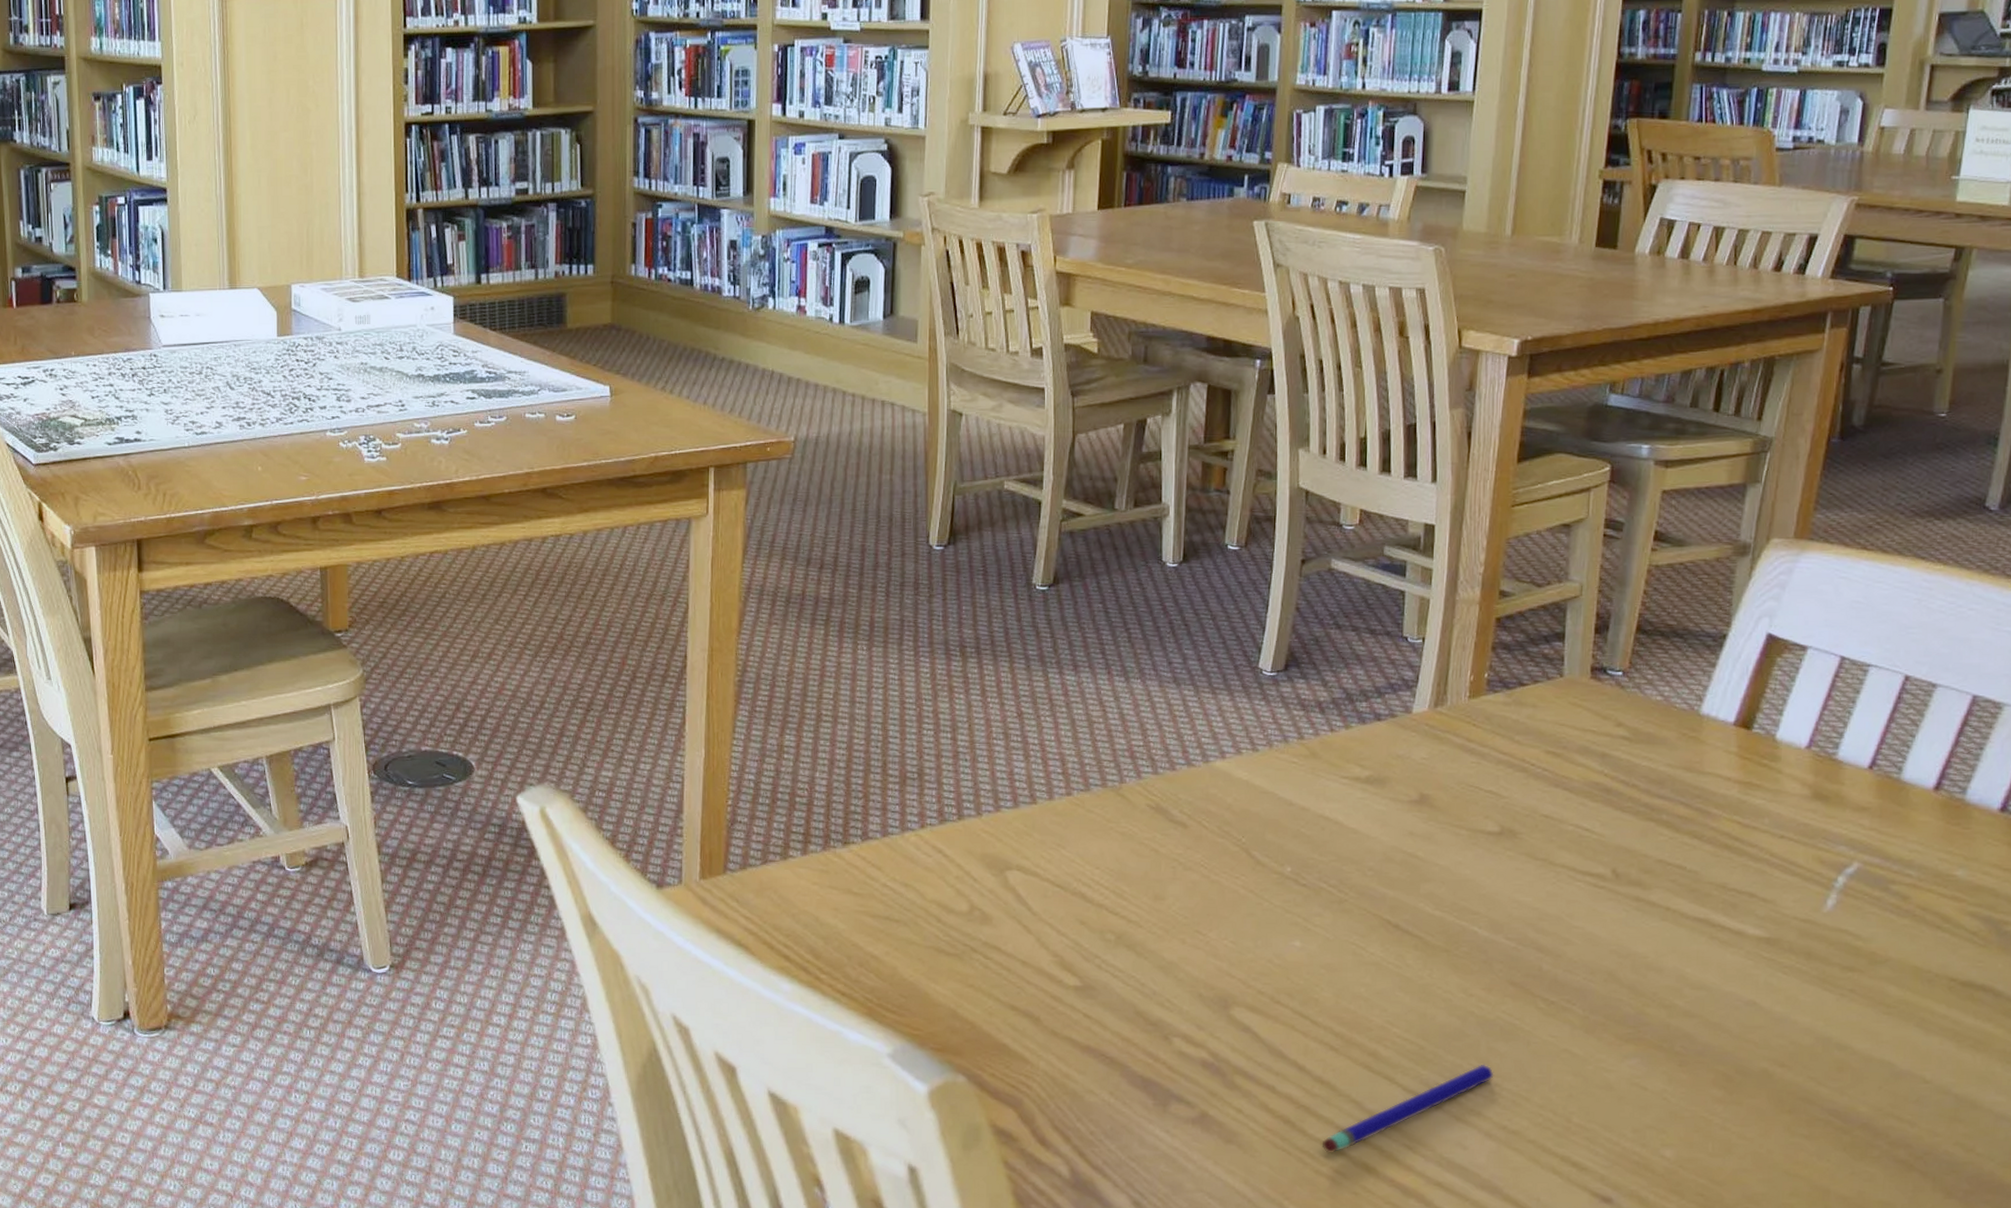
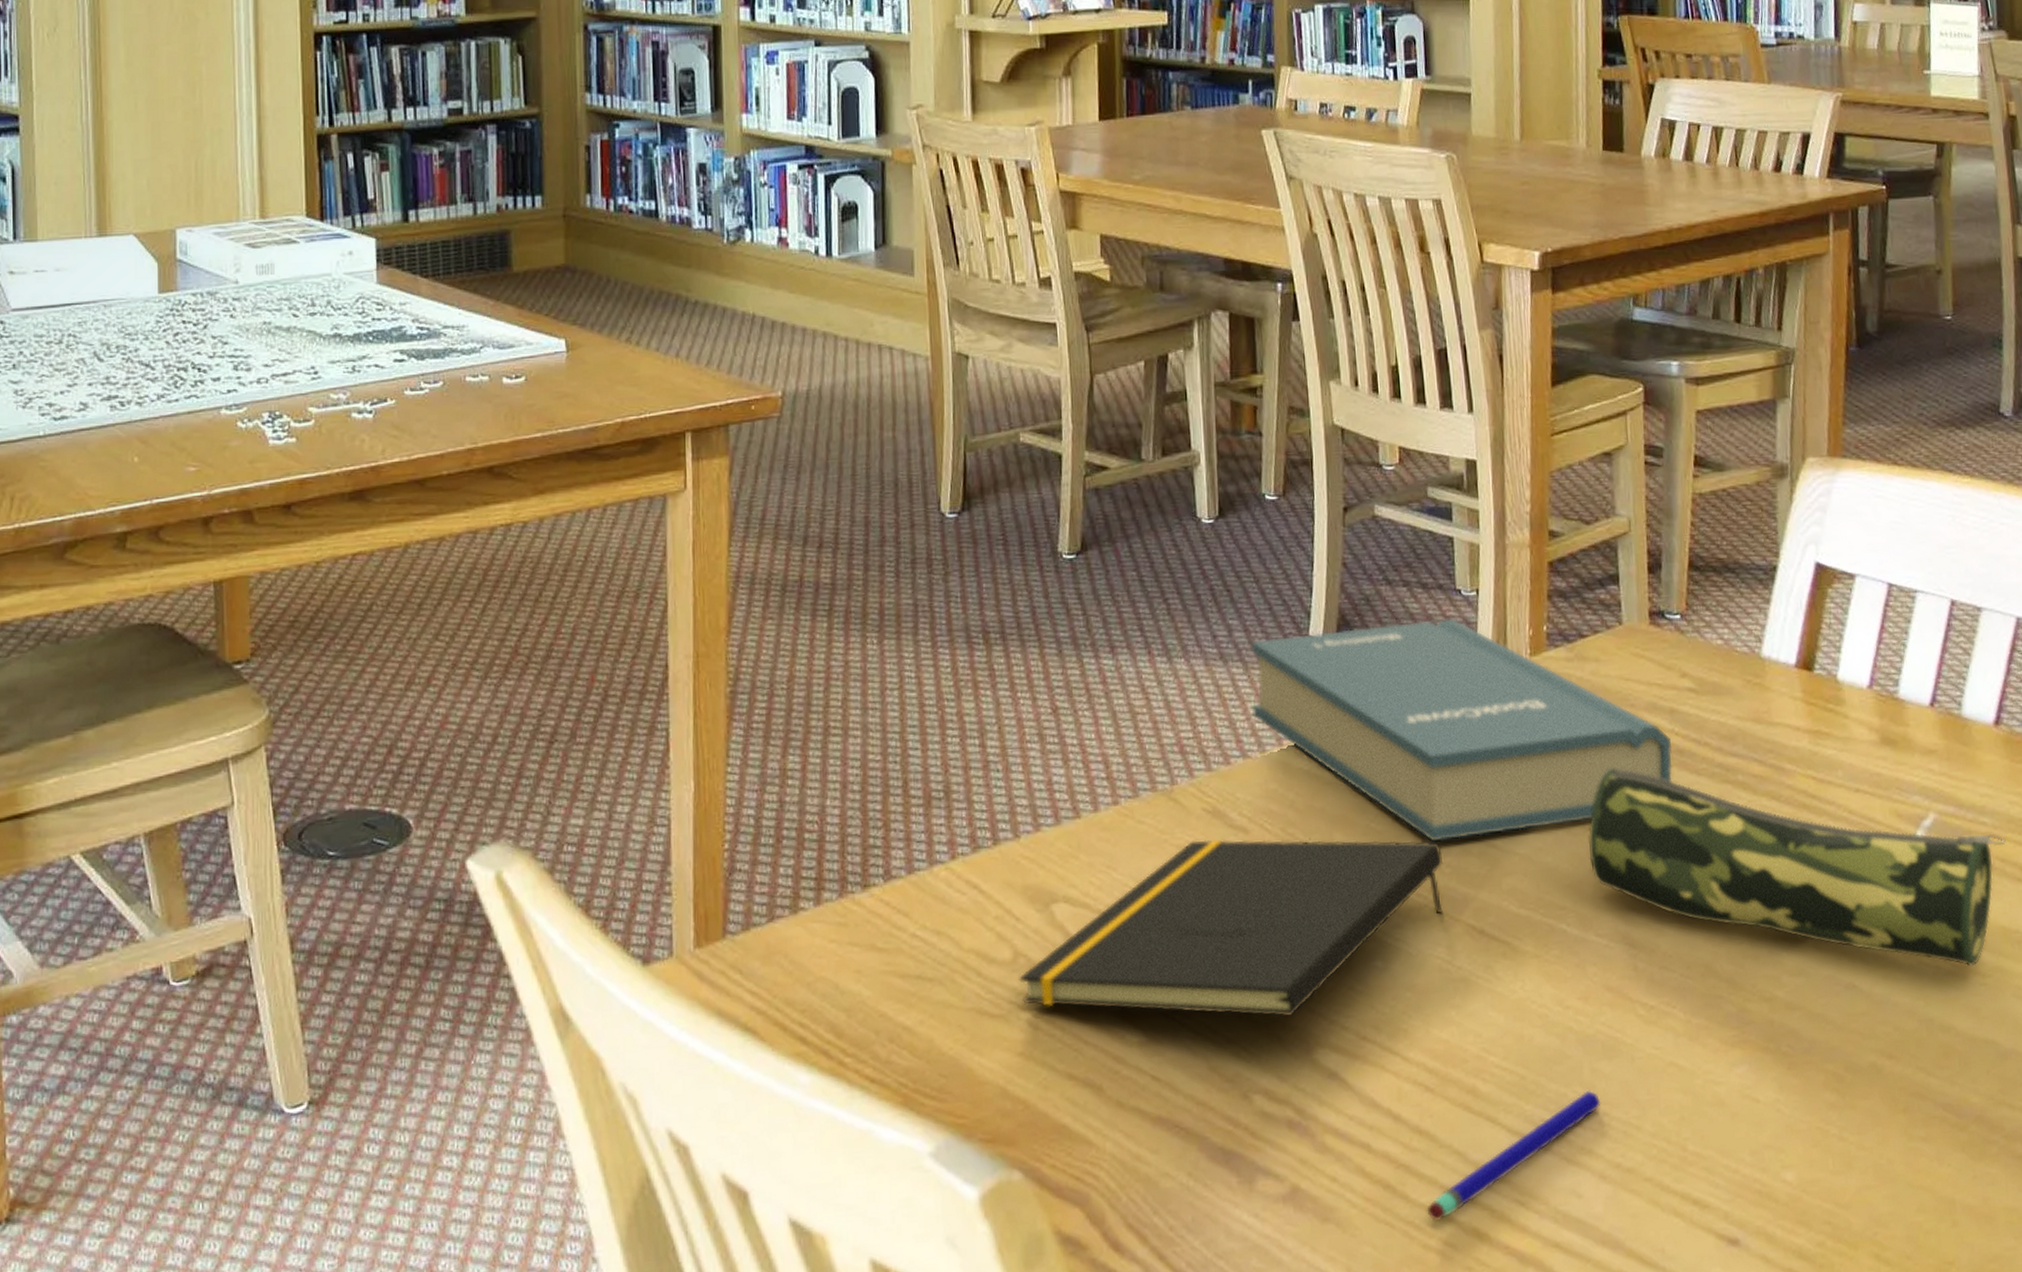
notepad: none [973,830,1367,979] -> present [1019,838,1444,1018]
hardback book: none [1200,660,1600,849] -> present [1251,618,1674,842]
pencil case: none [1506,800,1930,998] -> present [1588,768,2006,967]

